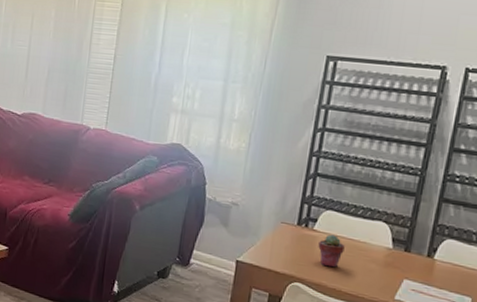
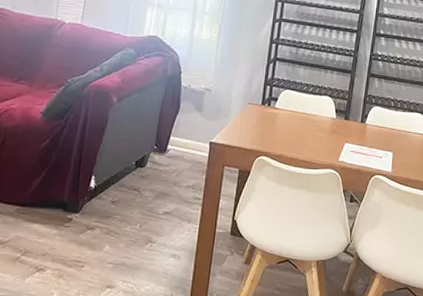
potted succulent: present [318,234,345,268] -> none [279,110,300,140]

